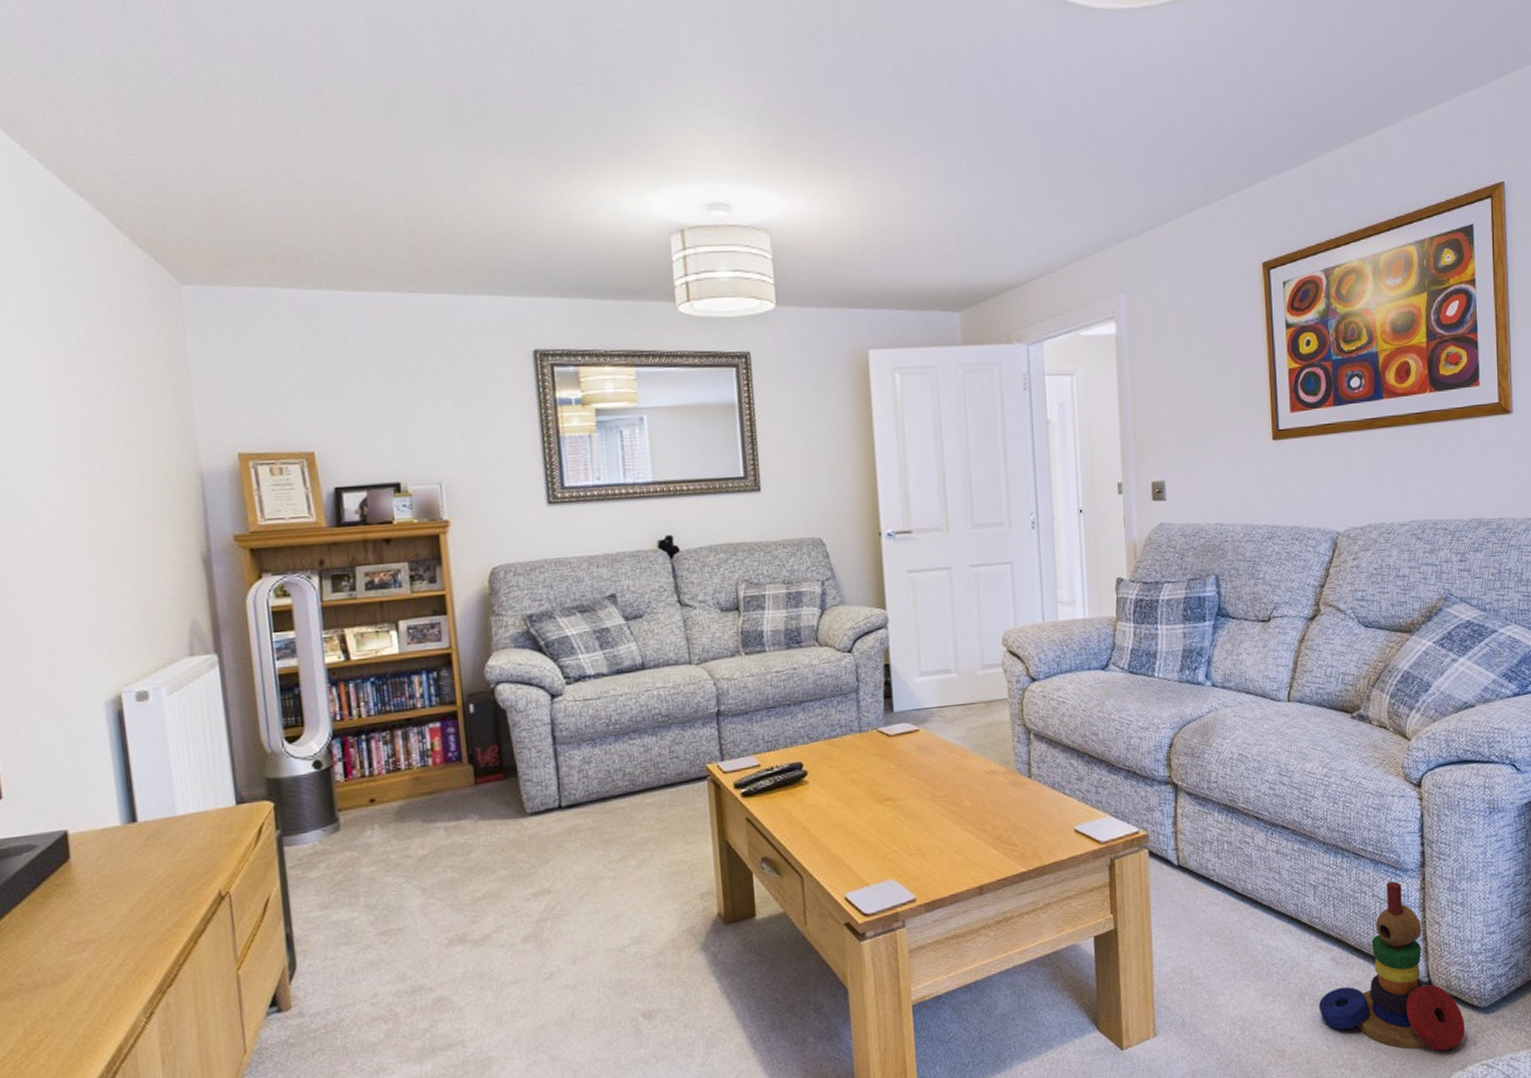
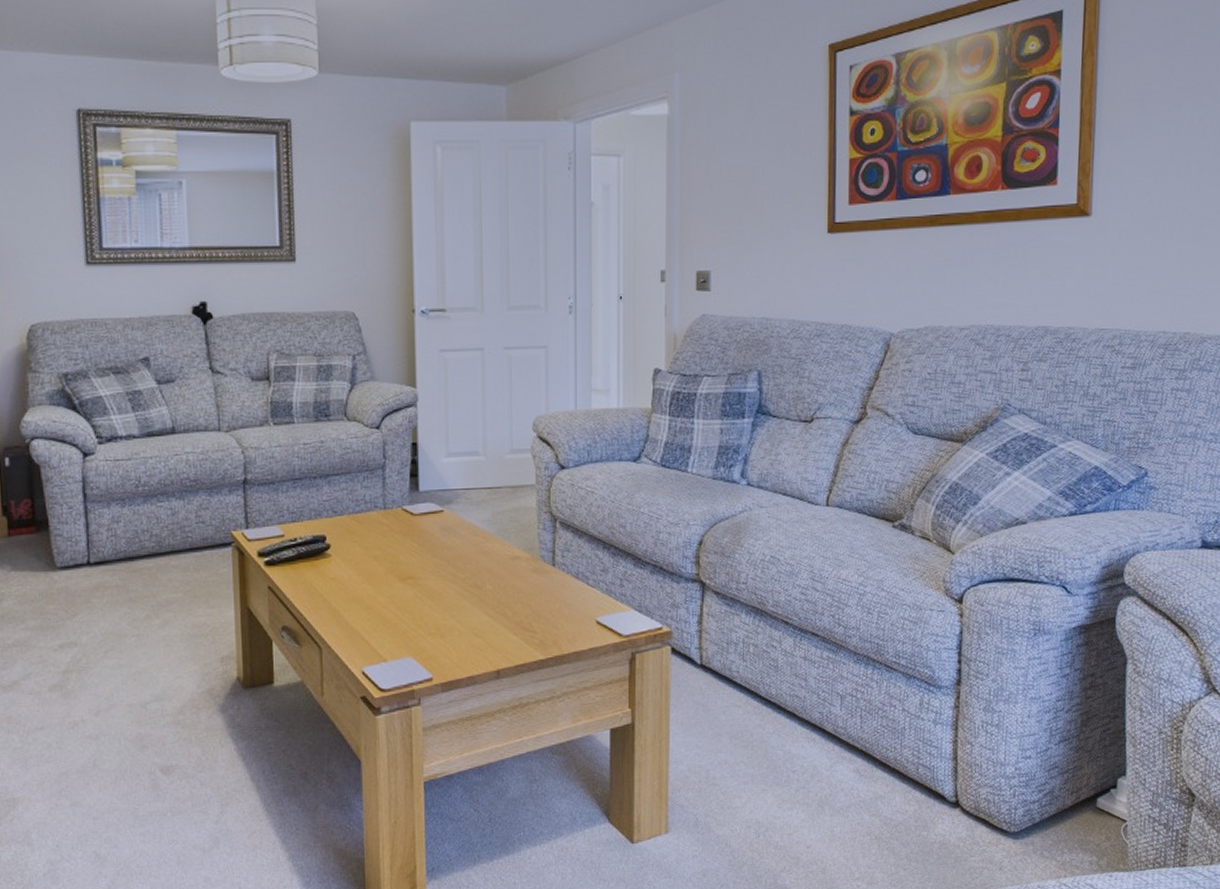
stacking toy: present [1318,881,1465,1052] -> none [838,697,991,874]

